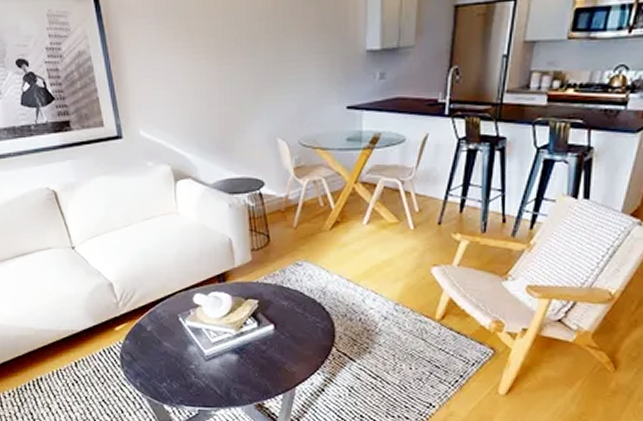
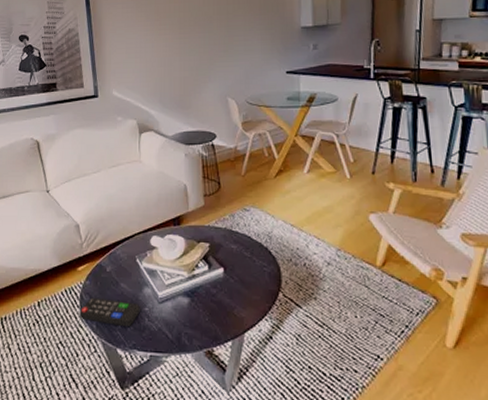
remote control: none [121,356,186,385] -> present [79,297,140,327]

